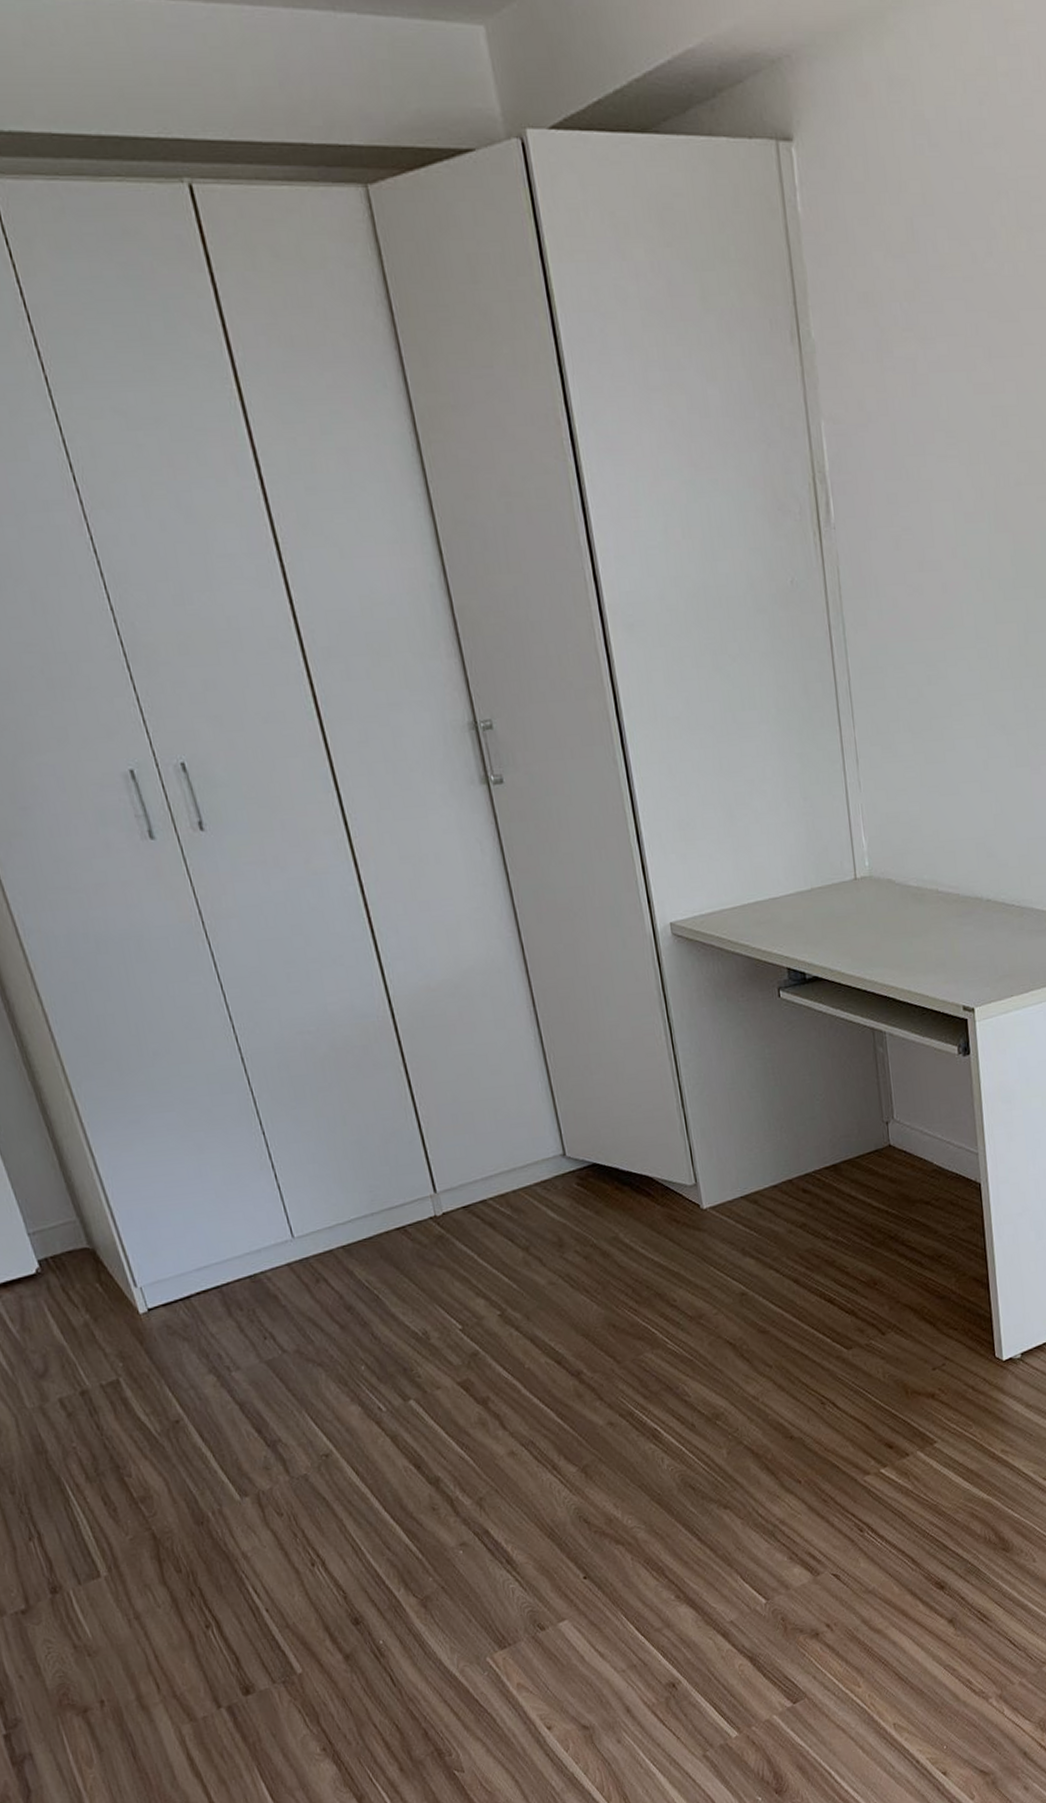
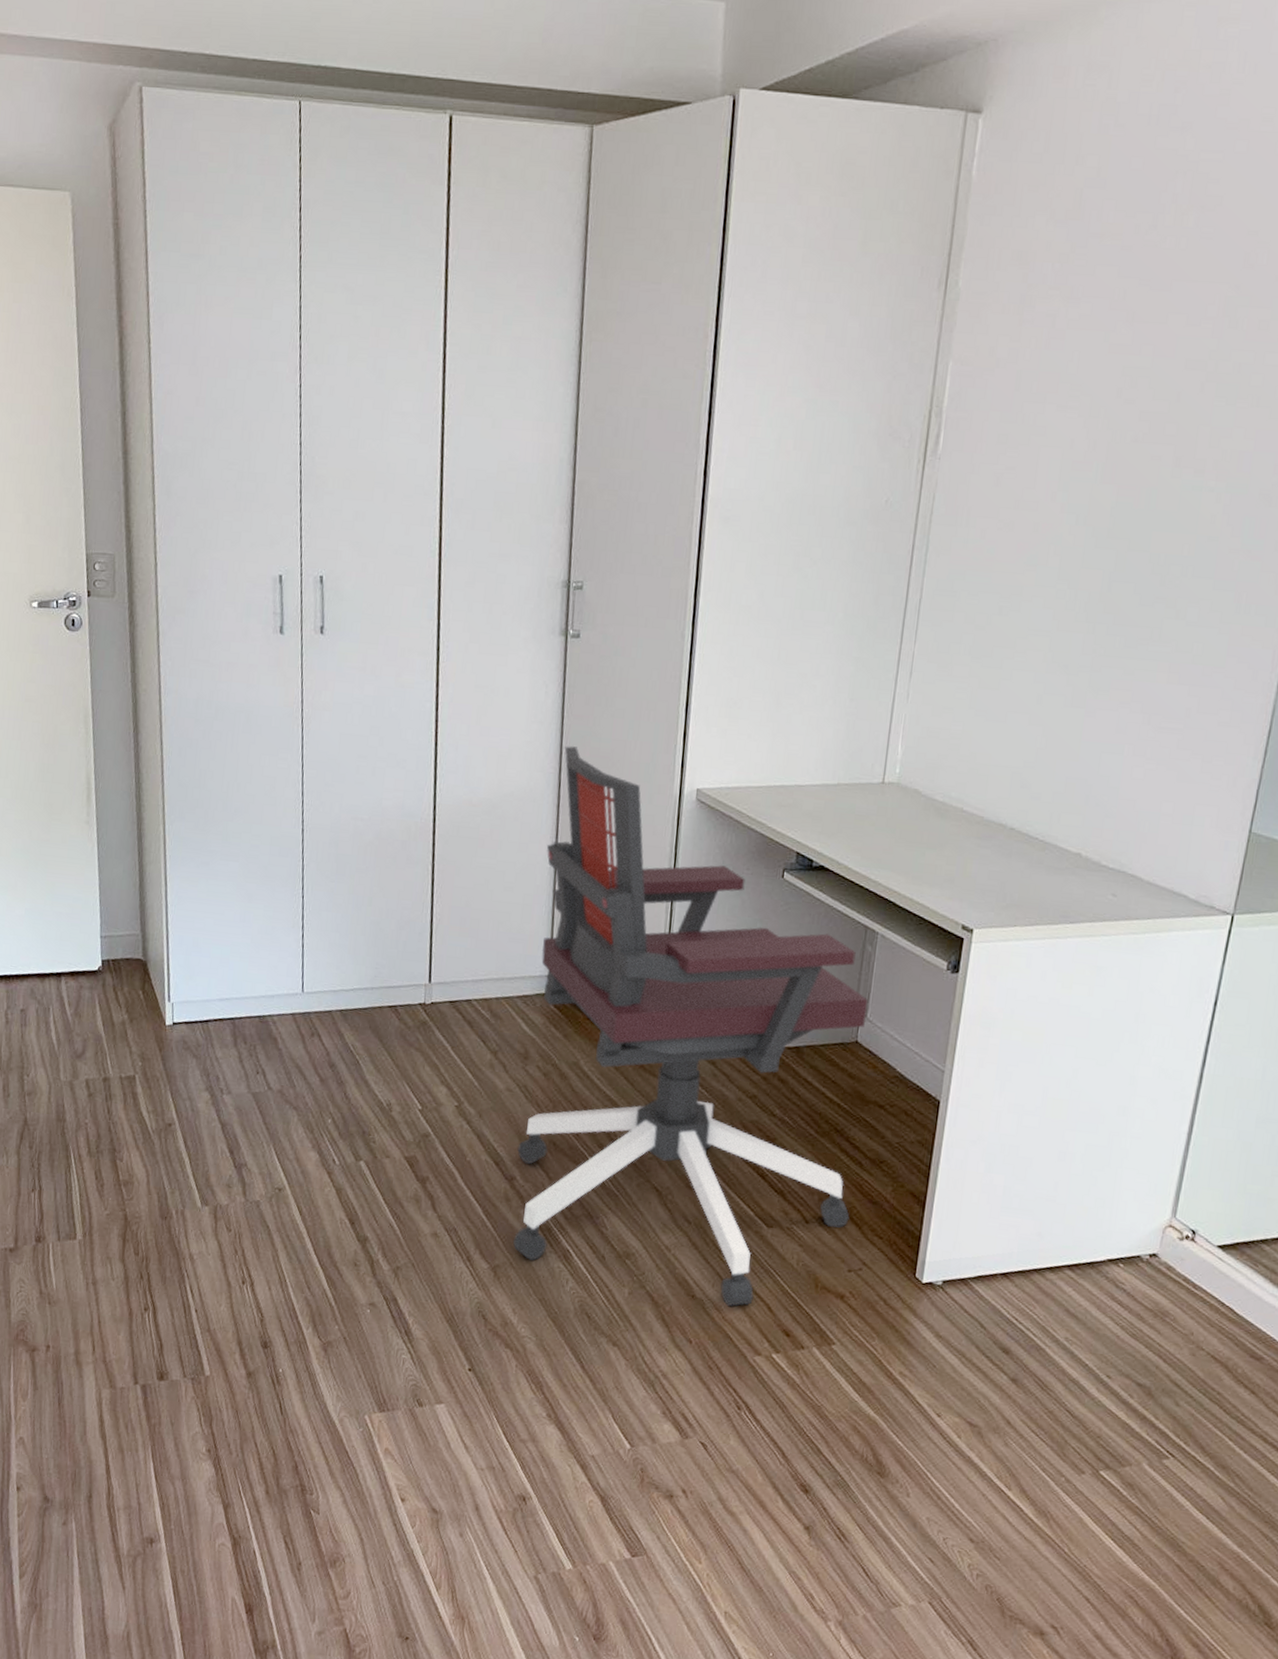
office chair: none [517,902,923,1450] -> present [512,745,868,1307]

